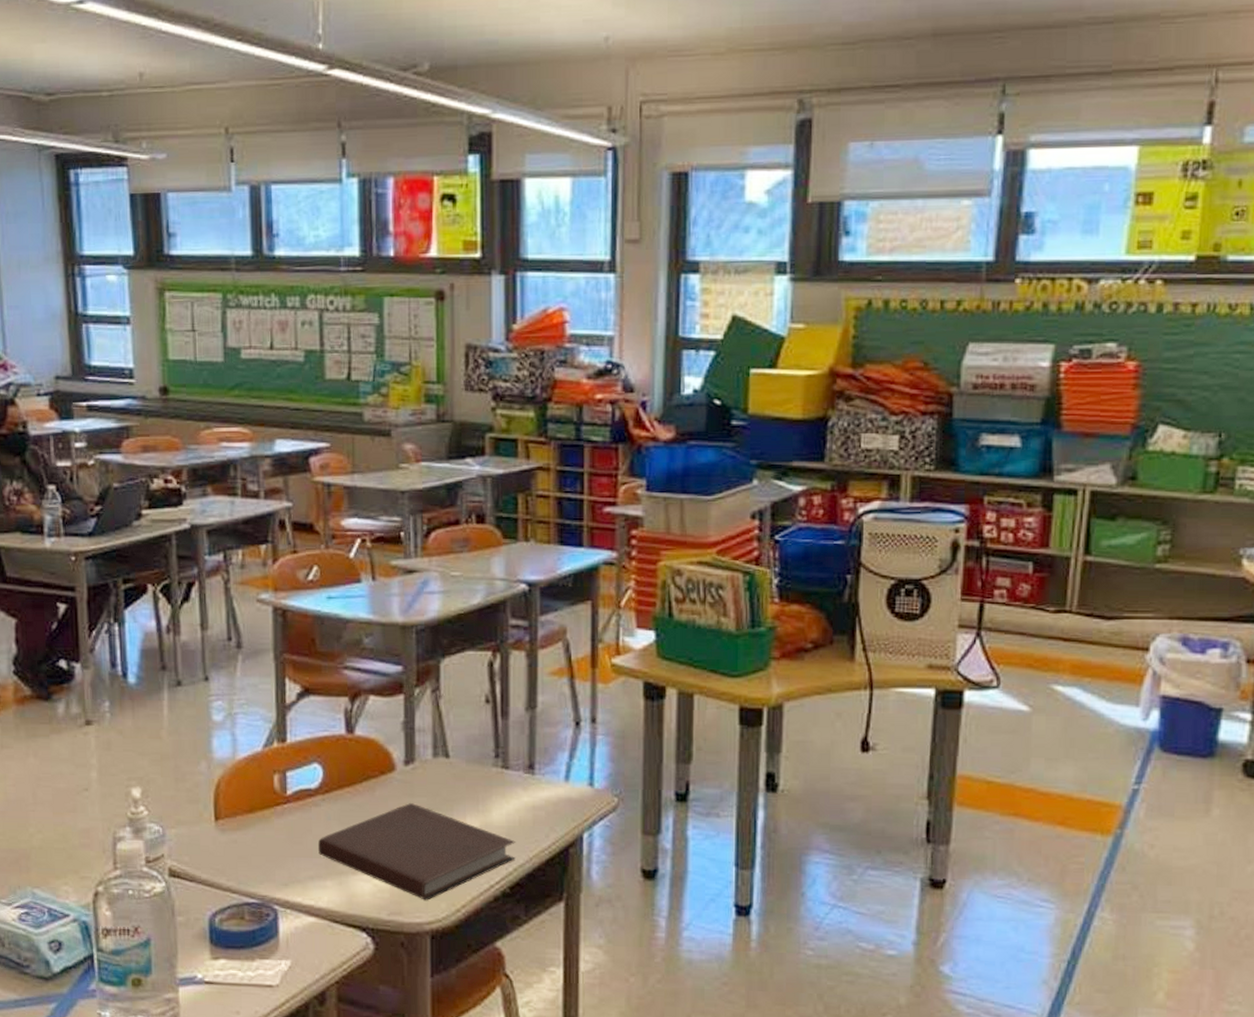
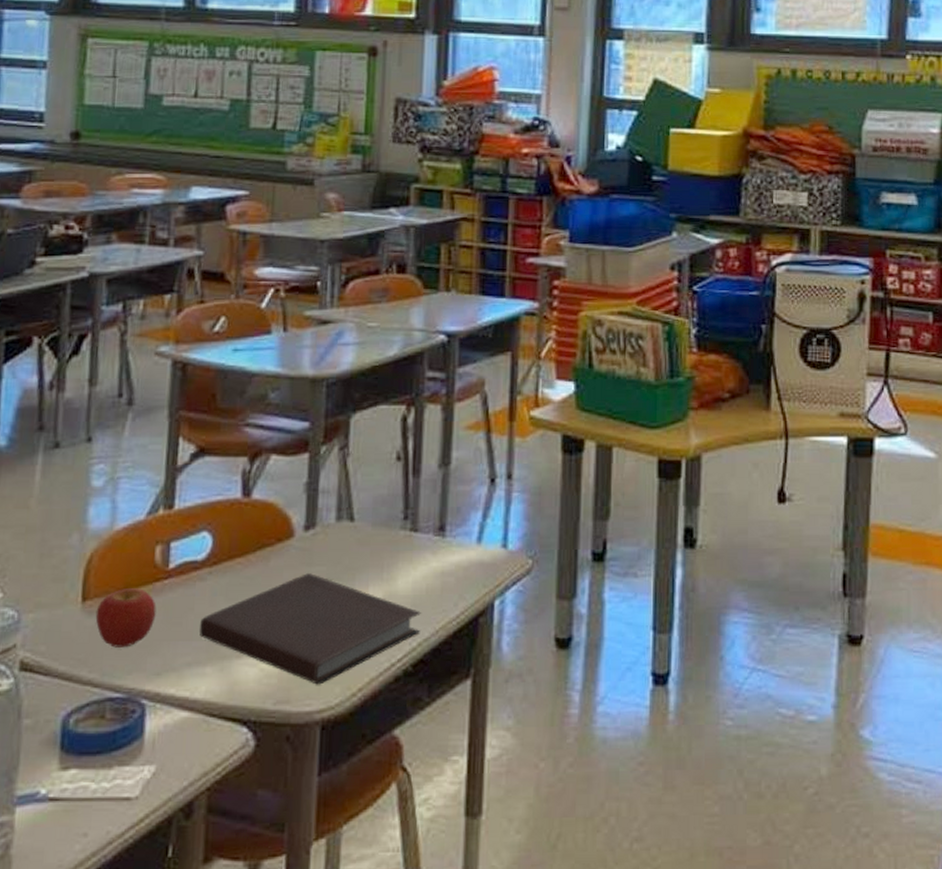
apple: none [227,811,279,861] -> present [95,588,156,648]

